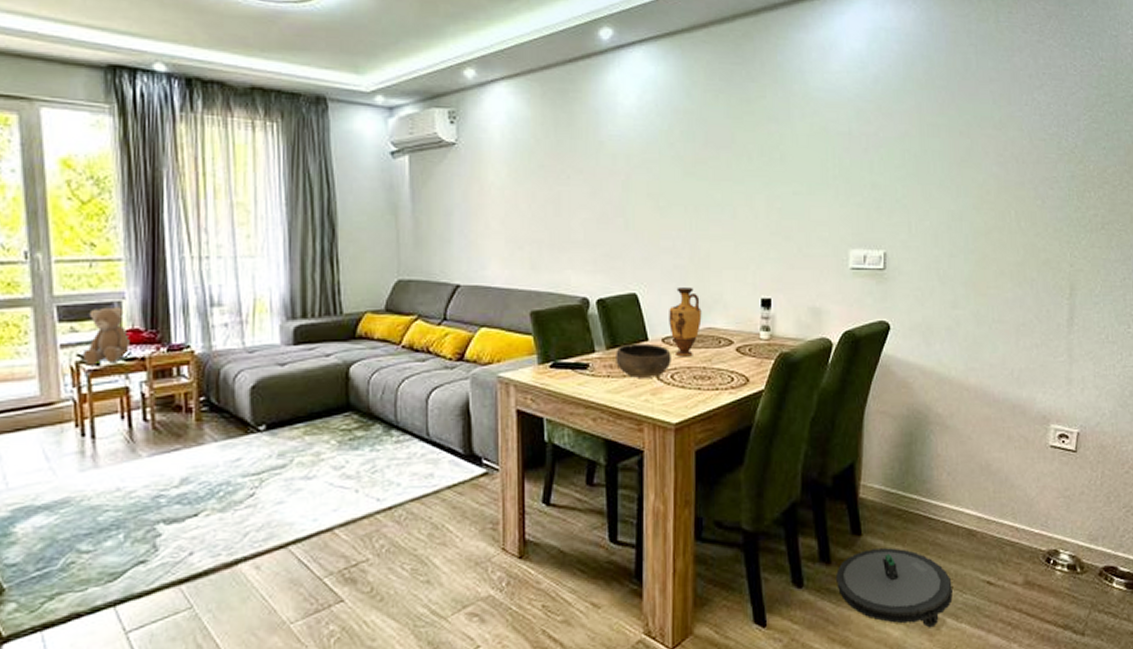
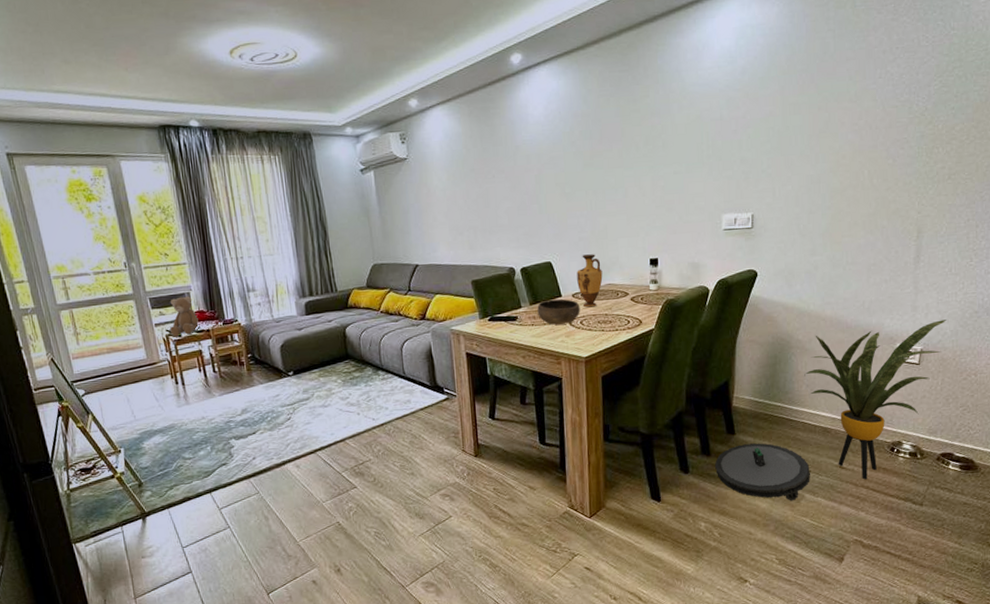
house plant: none [945,397,1105,600] -> present [804,320,946,480]

